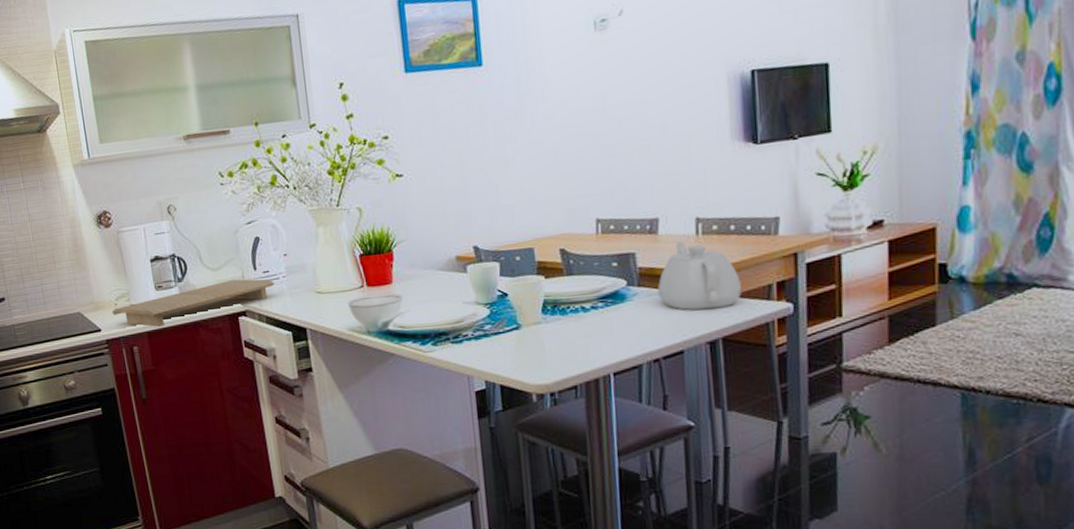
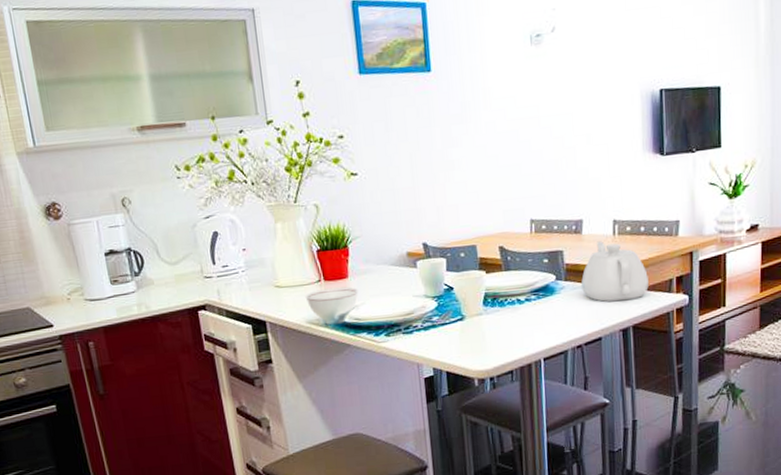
cutting board: present [112,279,274,327] -> none [64,273,234,322]

